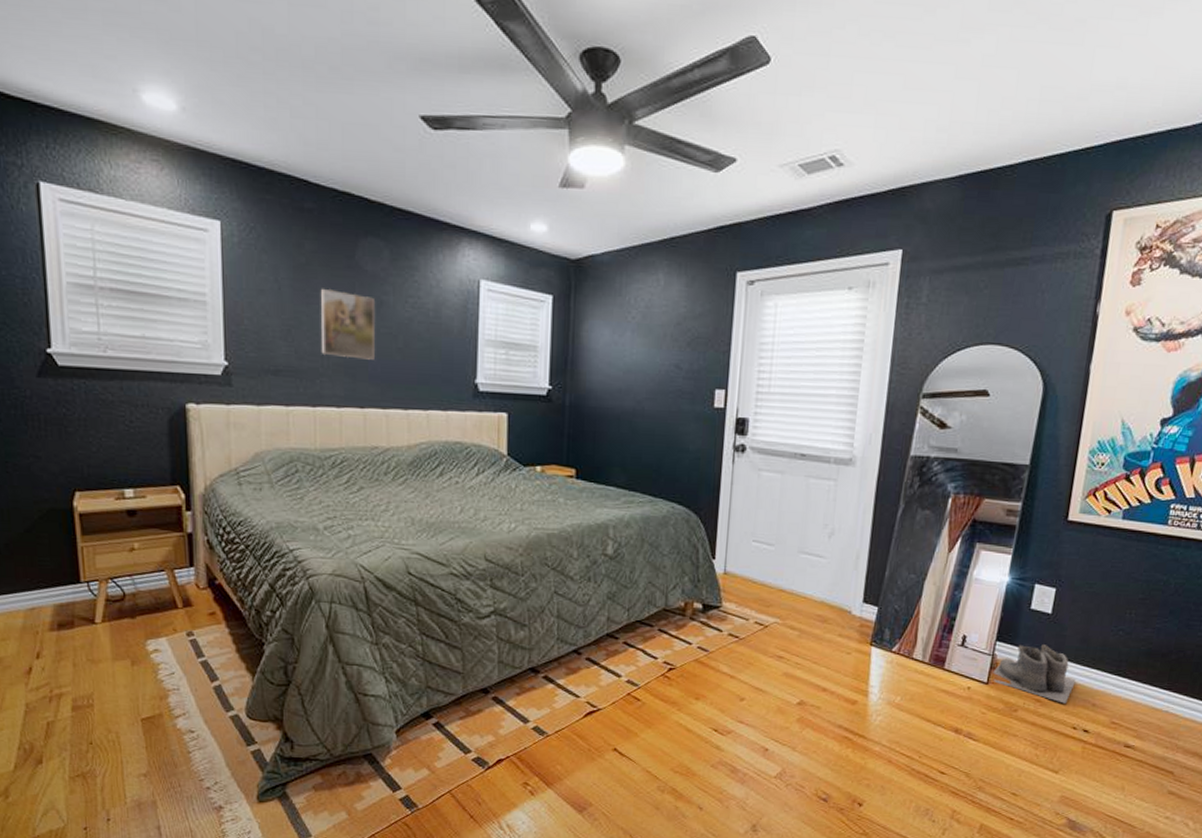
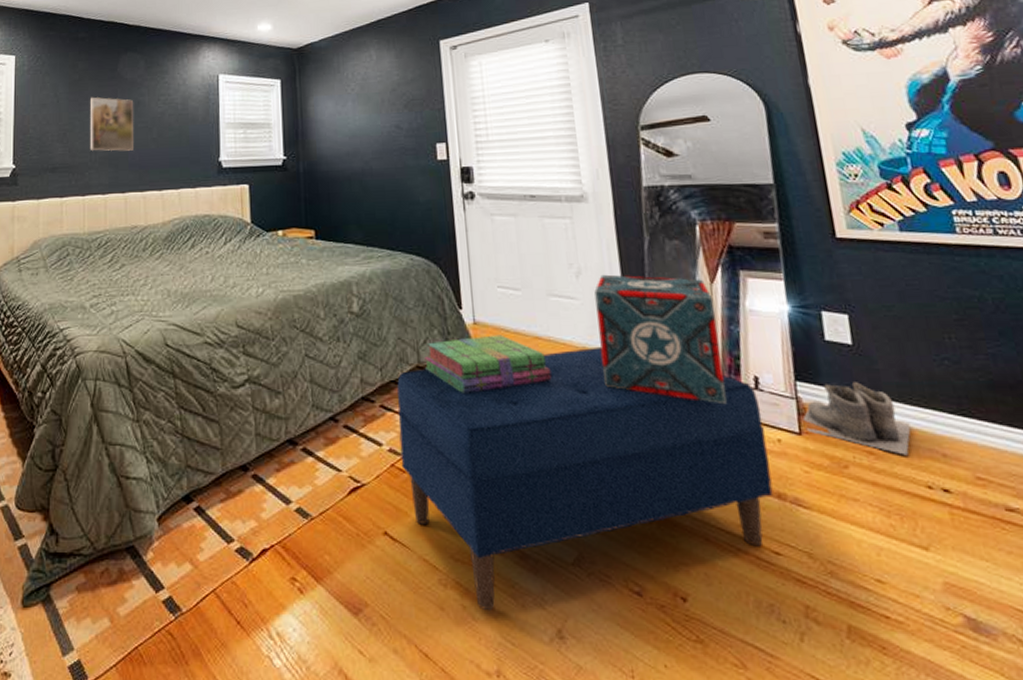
bench: none [637,601,961,810] -> present [397,346,774,610]
stack of books: none [672,585,788,636] -> present [425,334,552,393]
decorative box: none [834,537,947,657] -> present [594,274,727,405]

